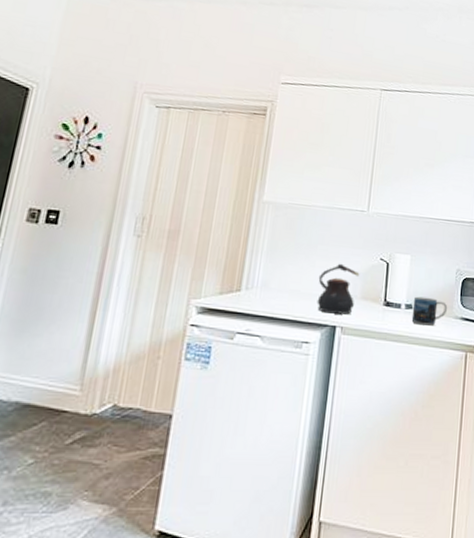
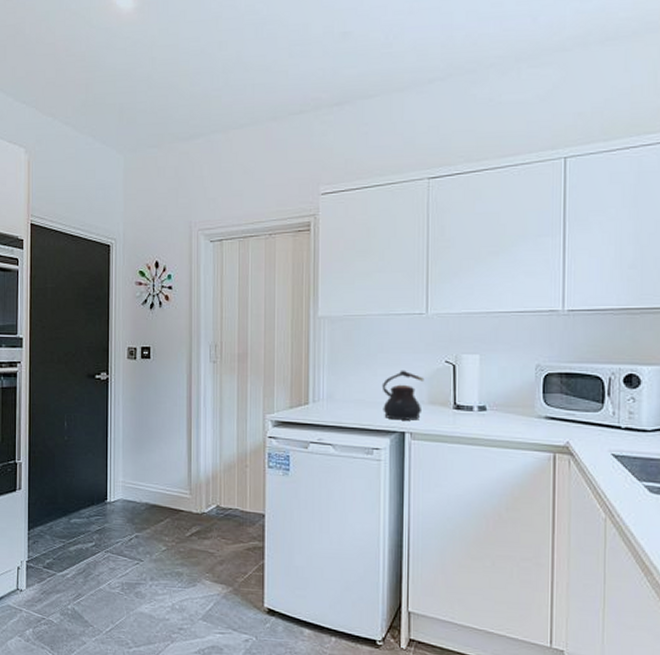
mug: present [411,296,448,326] -> none [486,397,528,427]

